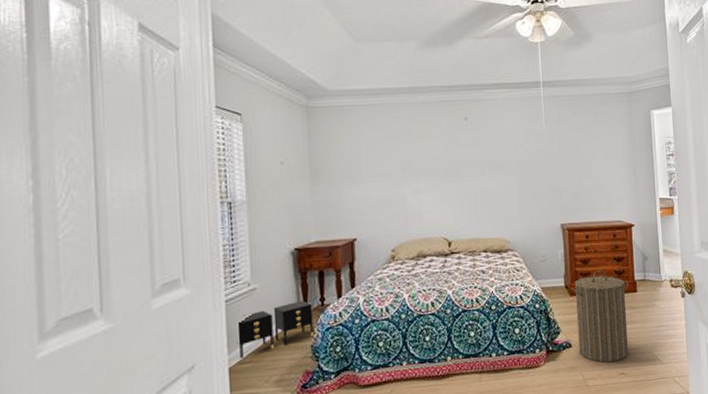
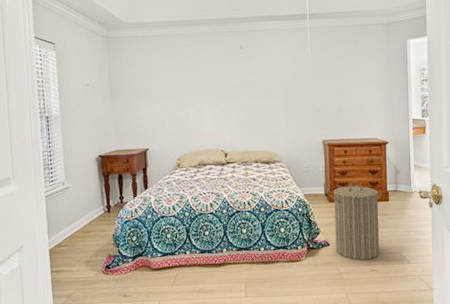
nightstand: present [237,300,314,358] -> none [55,198,115,242]

